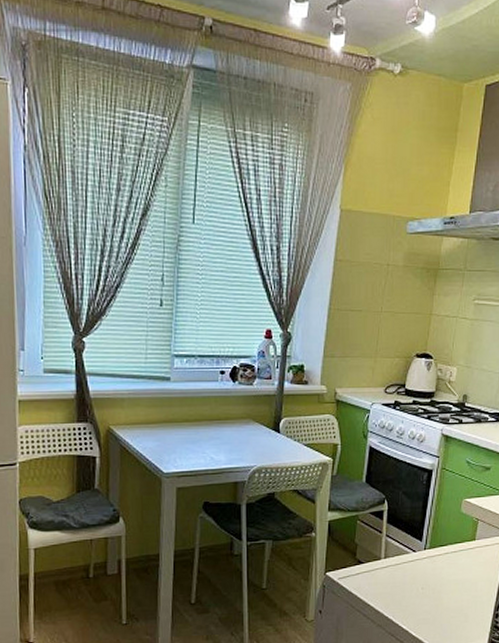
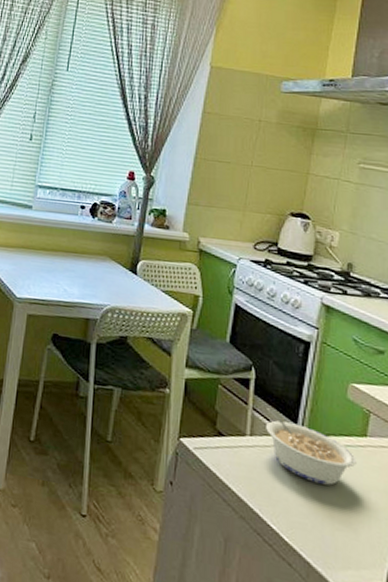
legume: none [397,531,467,585] -> present [266,407,357,486]

